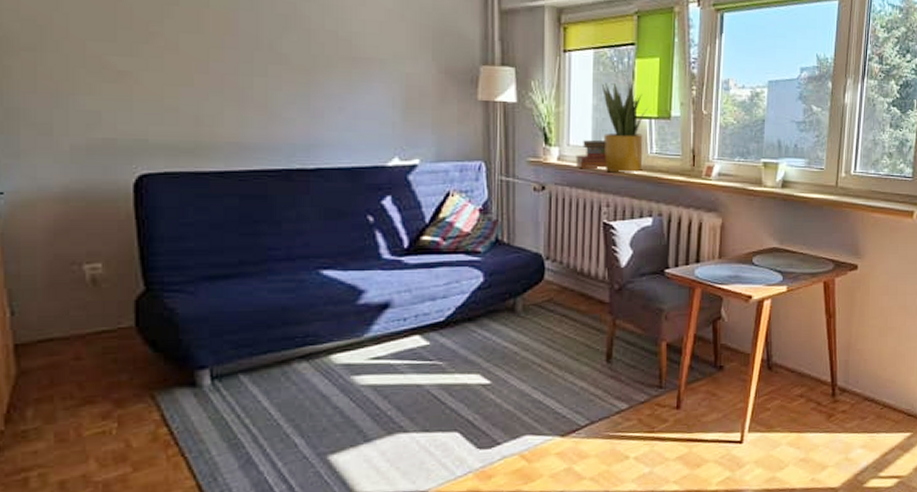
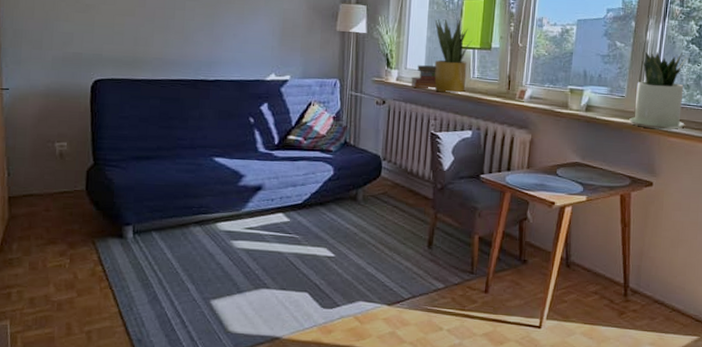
planter: none [830,116,889,205] -> present [629,52,687,130]

